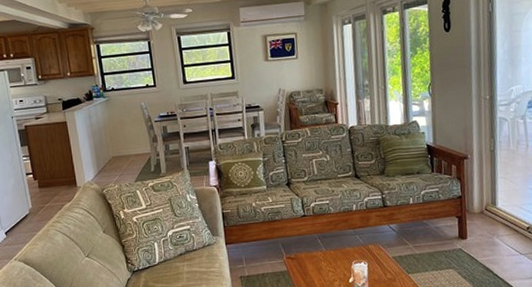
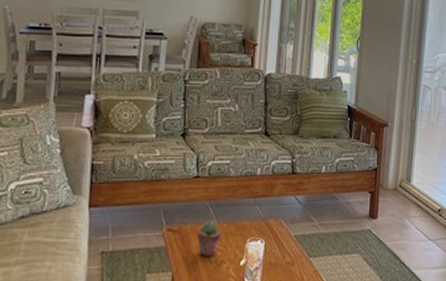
potted succulent: none [311,249,331,277] -> present [197,221,222,257]

